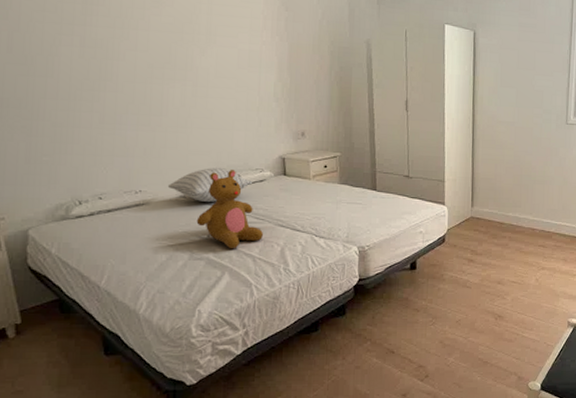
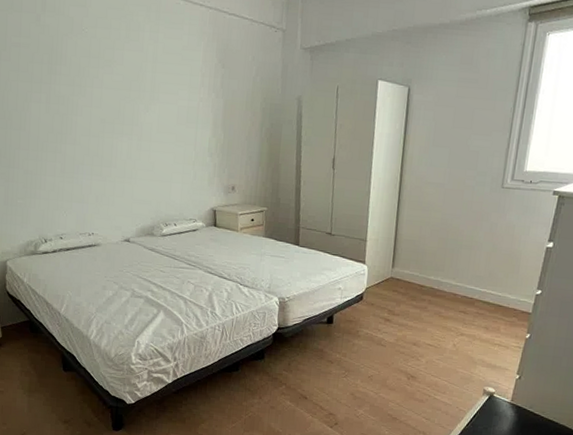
pillow: present [167,168,253,202] -> none [115,216,187,247]
teddy bear: present [196,170,264,249] -> none [138,219,195,291]

